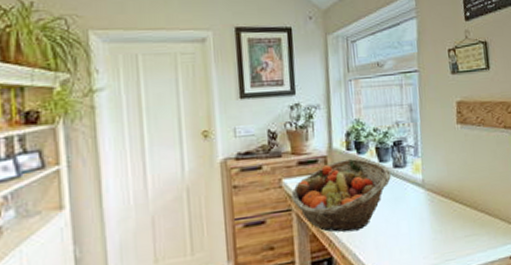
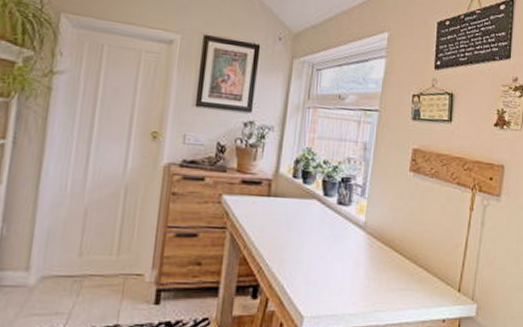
fruit basket: present [291,159,391,233] -> none [229,186,334,262]

